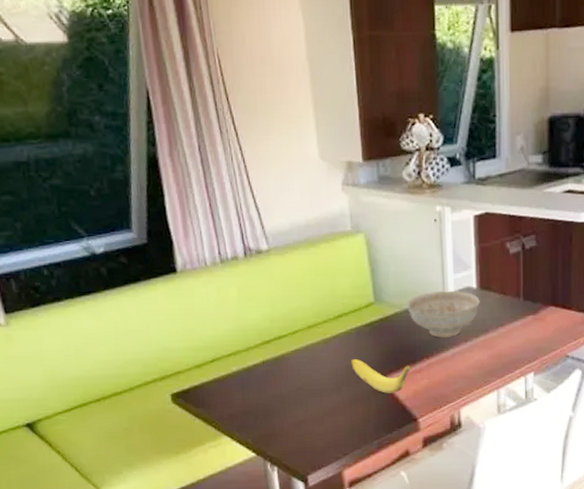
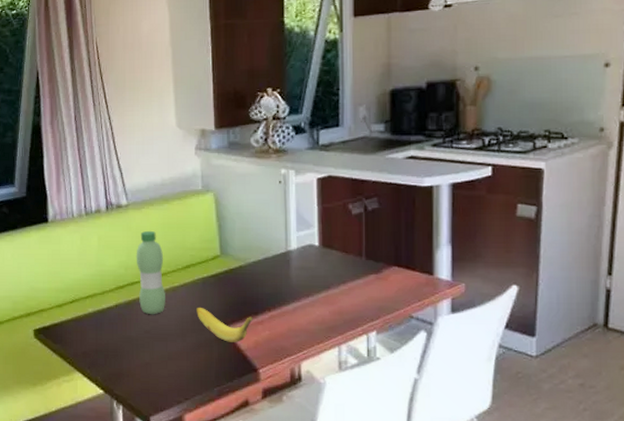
water bottle: none [281,278,318,370] -> present [136,230,165,315]
decorative bowl: present [406,290,480,339] -> none [250,247,322,293]

